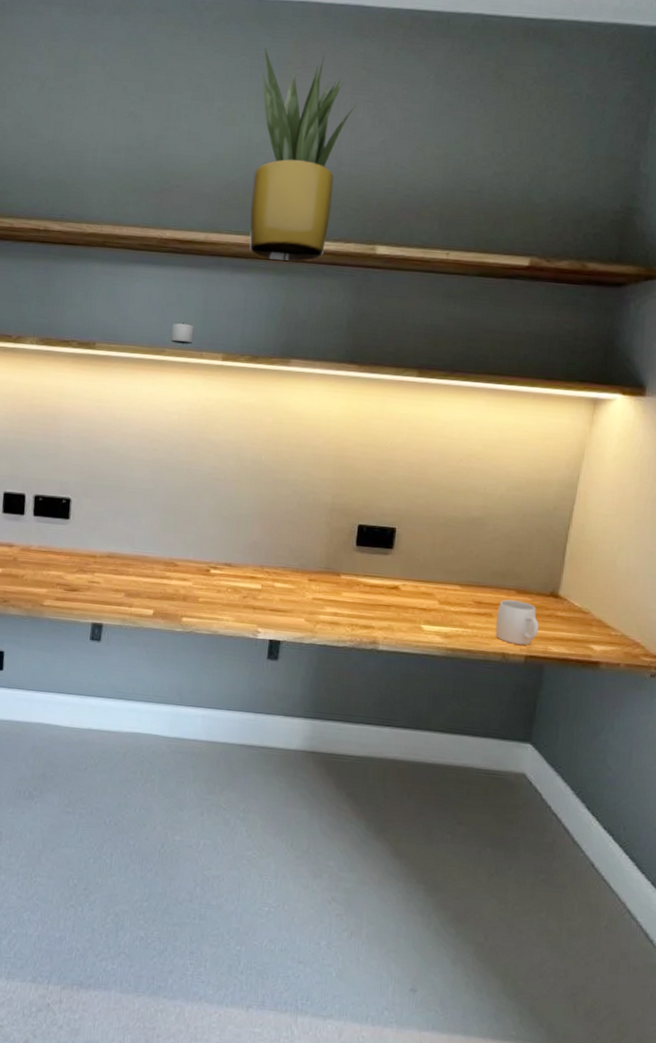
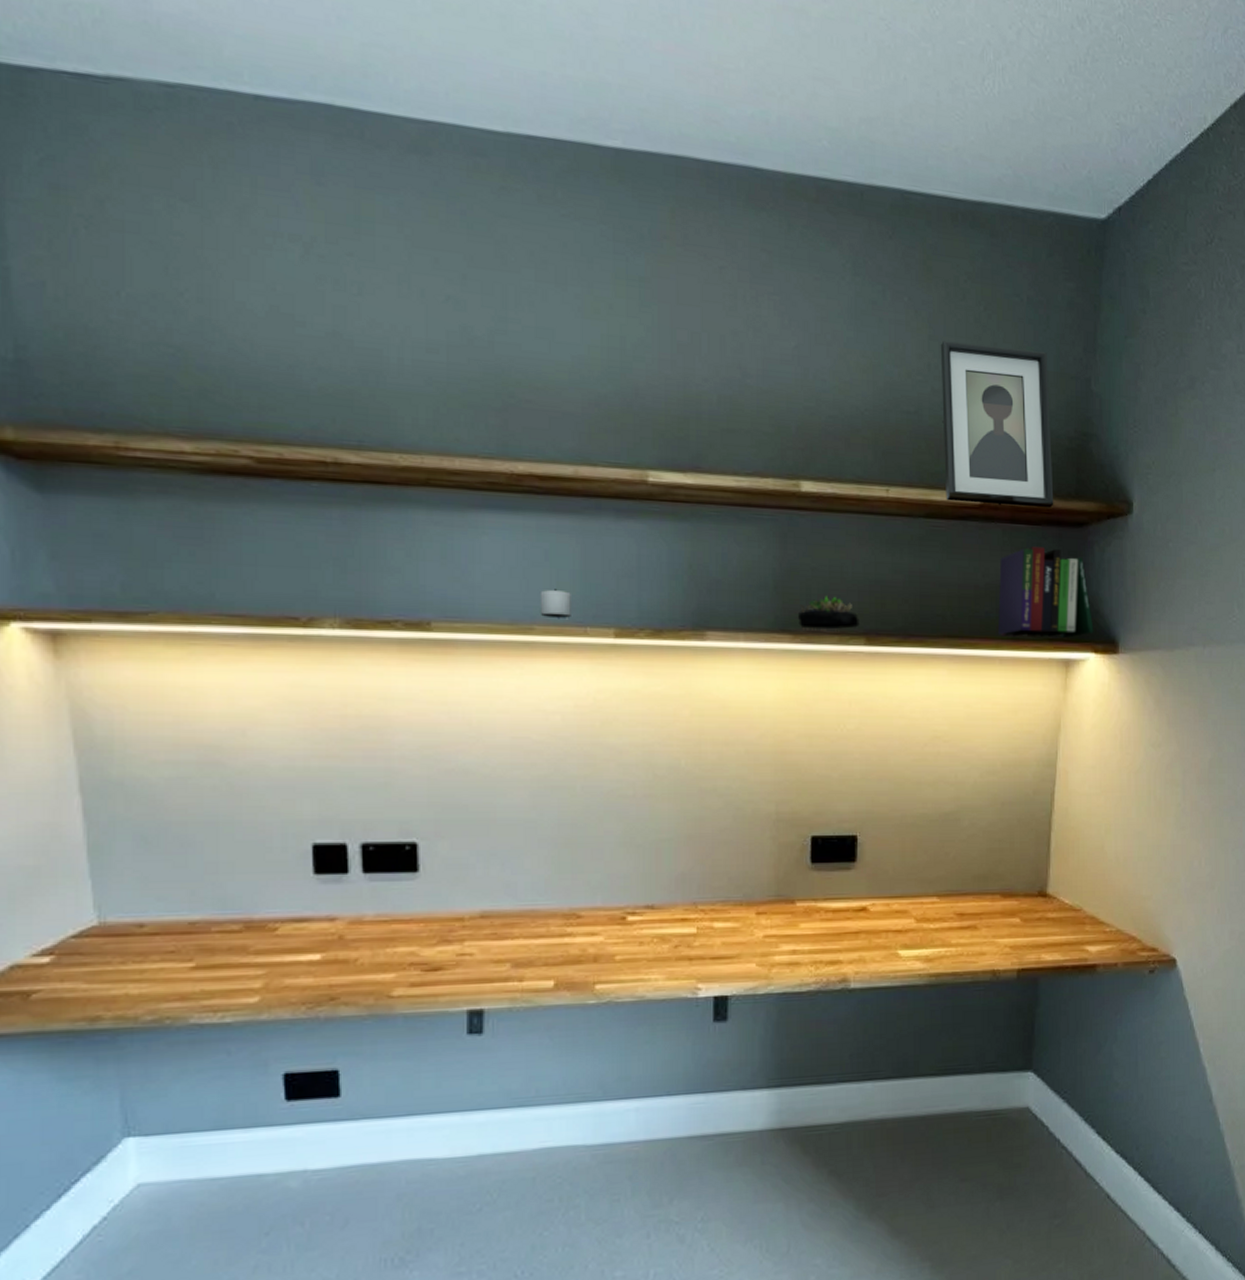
planter: present [249,48,356,262] -> none [630,215,758,503]
succulent plant: none [363,336,414,363] -> present [797,596,859,630]
mug: present [495,599,539,645] -> none [982,906,1029,958]
picture frame: none [497,133,601,271] -> present [941,340,1054,508]
books: none [533,302,624,381] -> present [997,546,1094,639]

